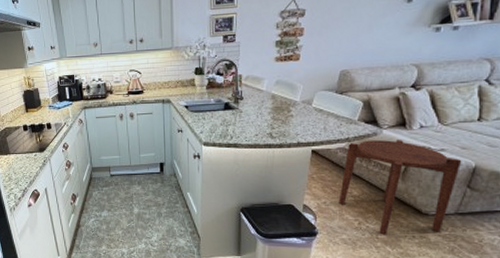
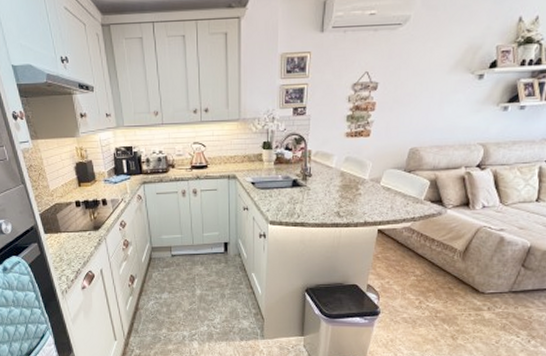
side table: present [338,140,462,235] -> none [401,220,519,313]

